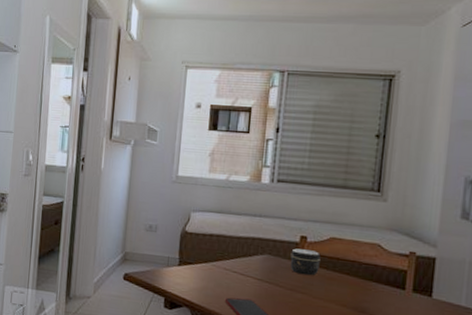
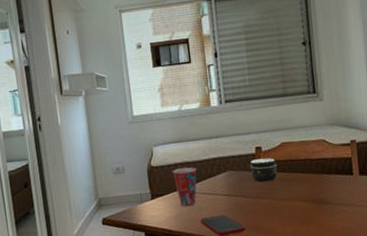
cup: none [206,239,232,282] -> present [172,167,197,206]

